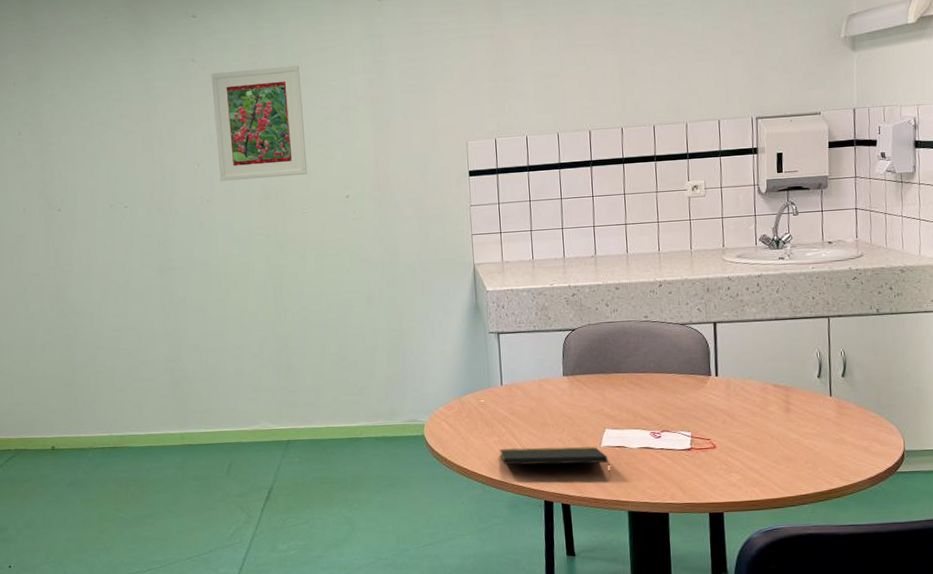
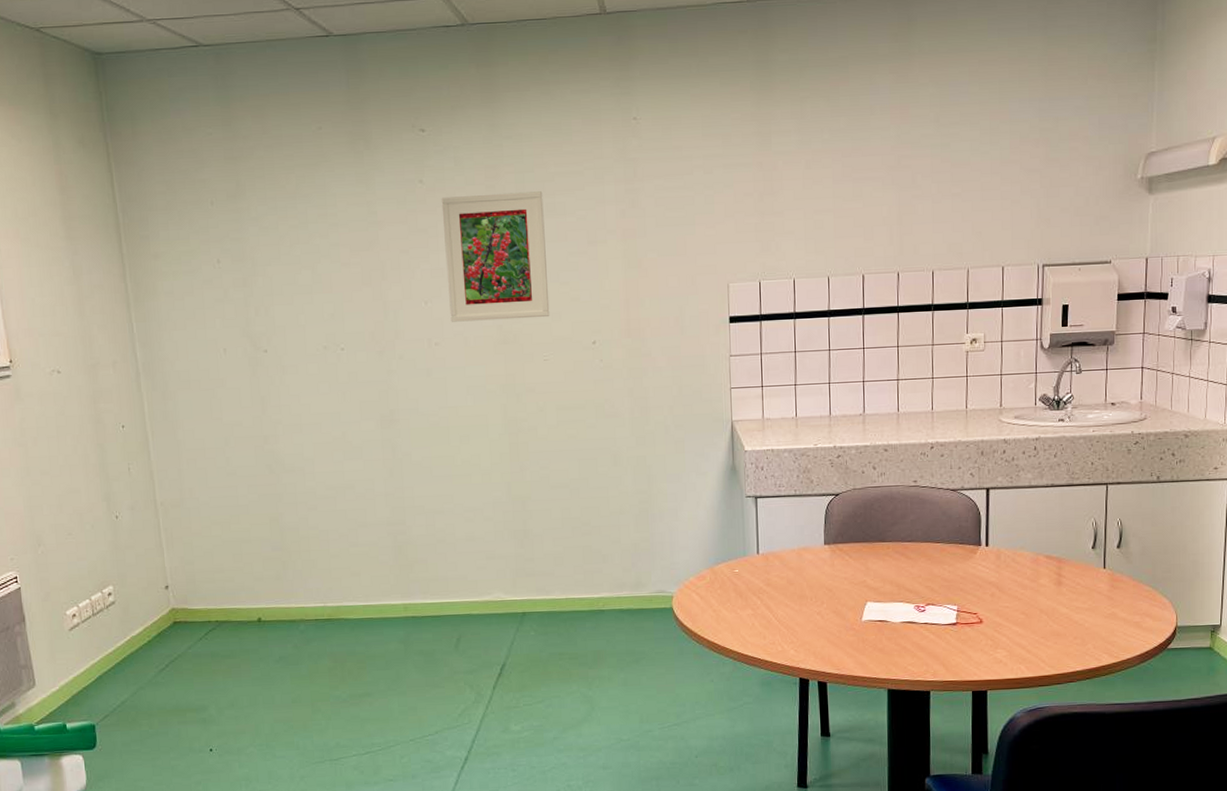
notepad: present [499,446,611,476] -> none [753,620,871,652]

